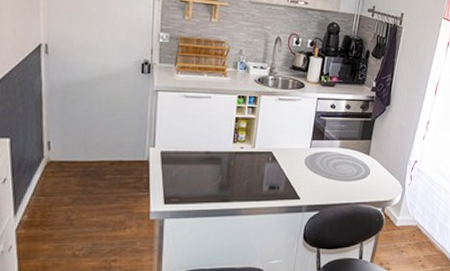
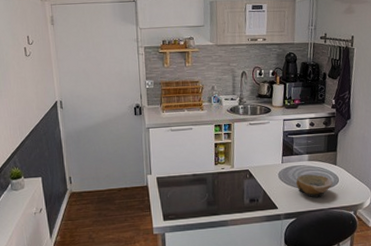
bowl: none [323,162,363,190] -> present [295,174,333,198]

